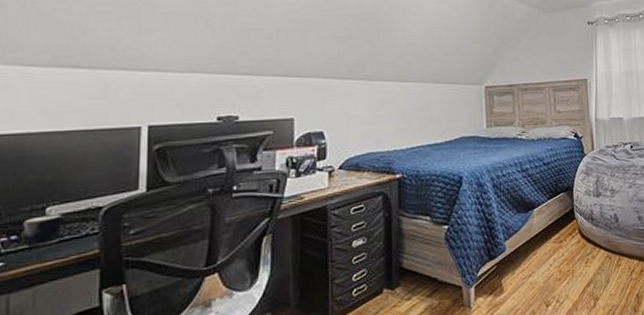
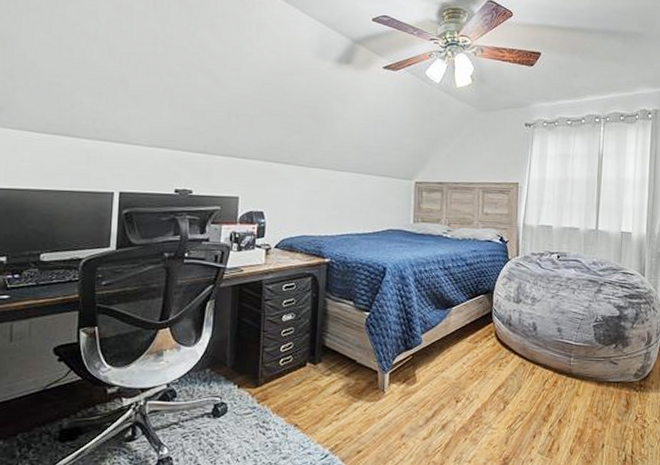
mug: present [23,214,67,248] -> none [23,260,56,286]

